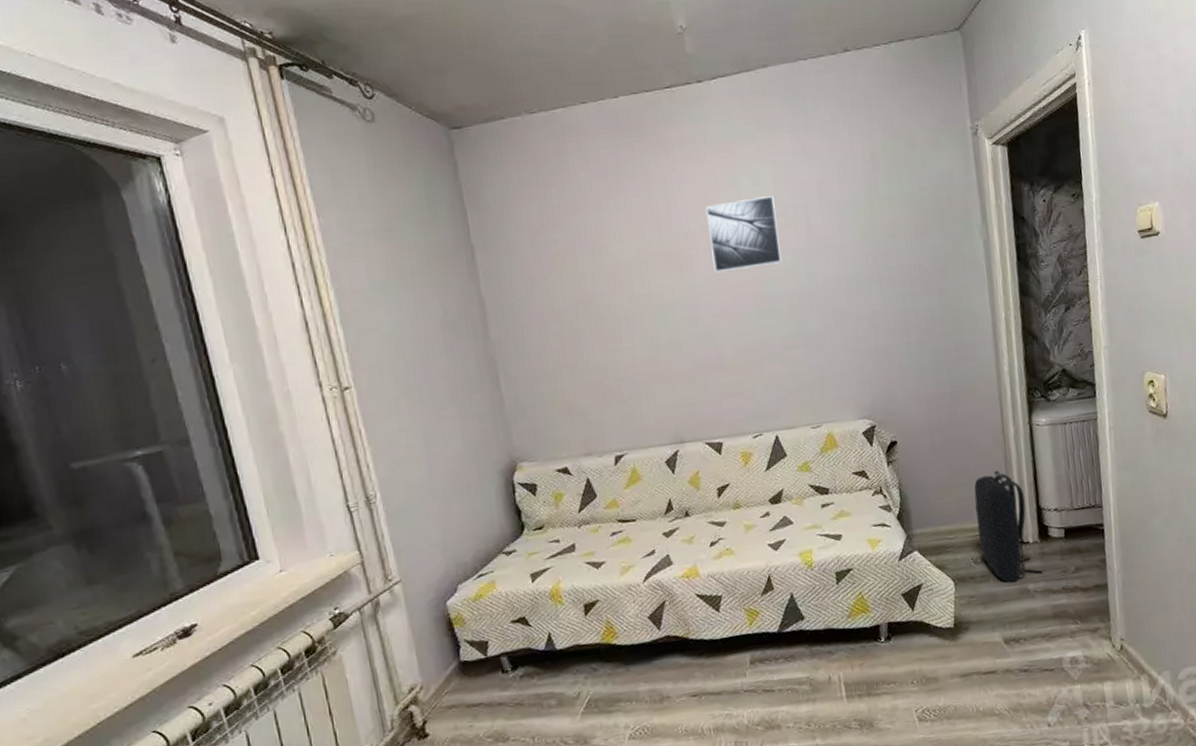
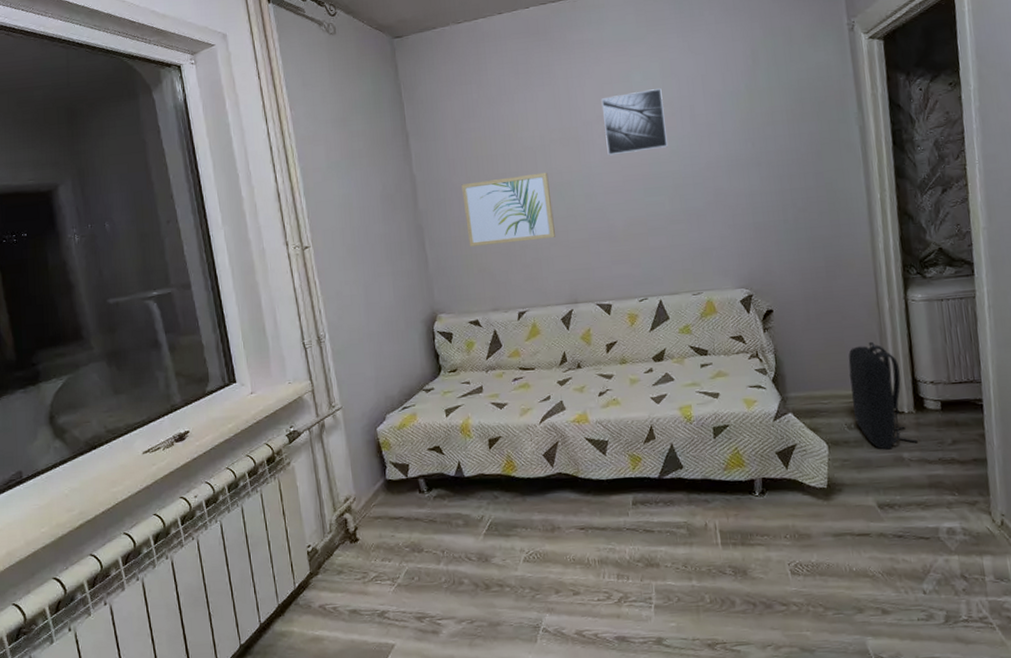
wall art: none [542,292,657,382] -> present [461,172,556,247]

